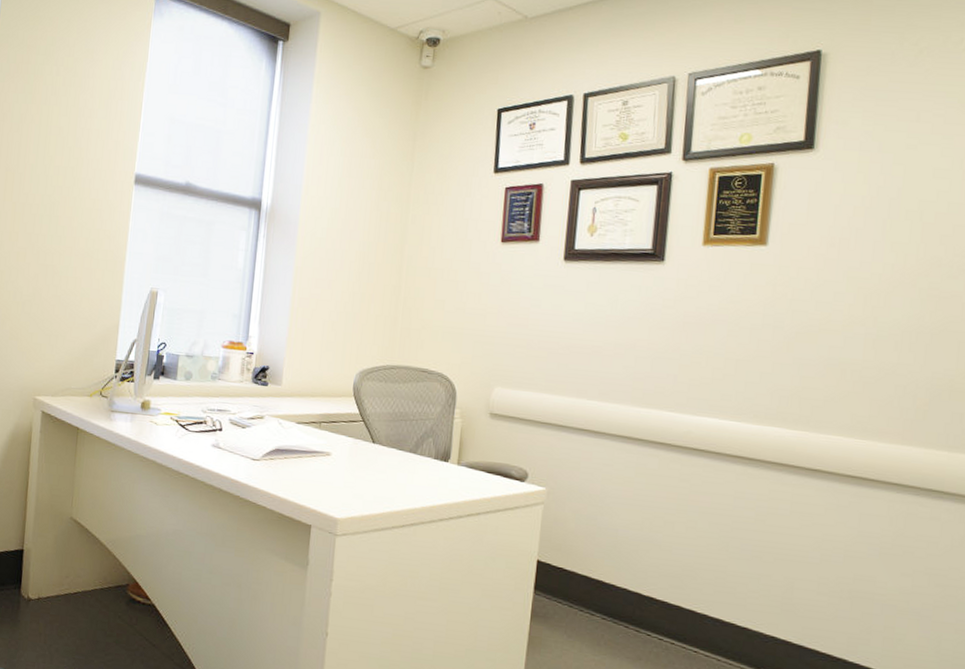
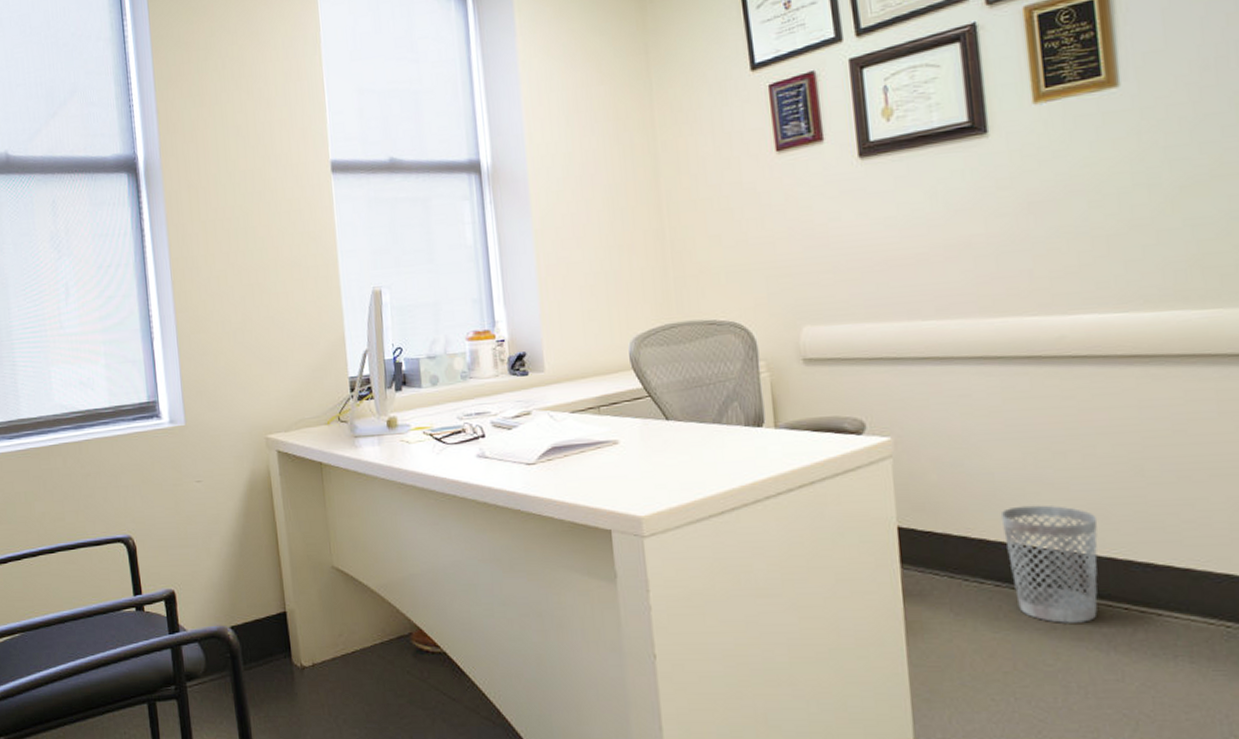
wastebasket: none [616,559,688,658] -> present [1000,505,1098,623]

